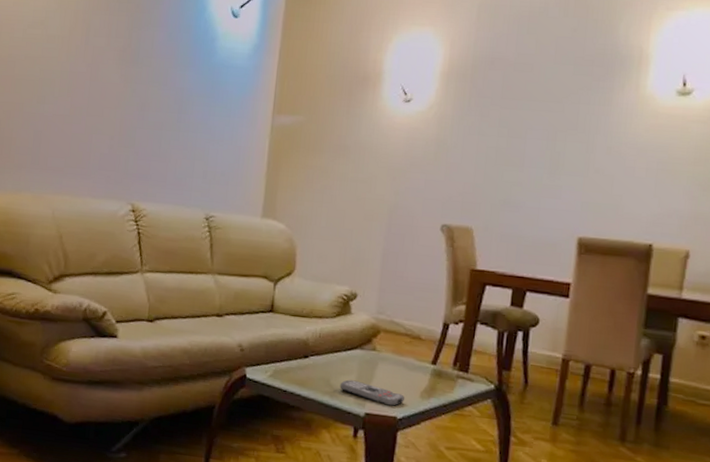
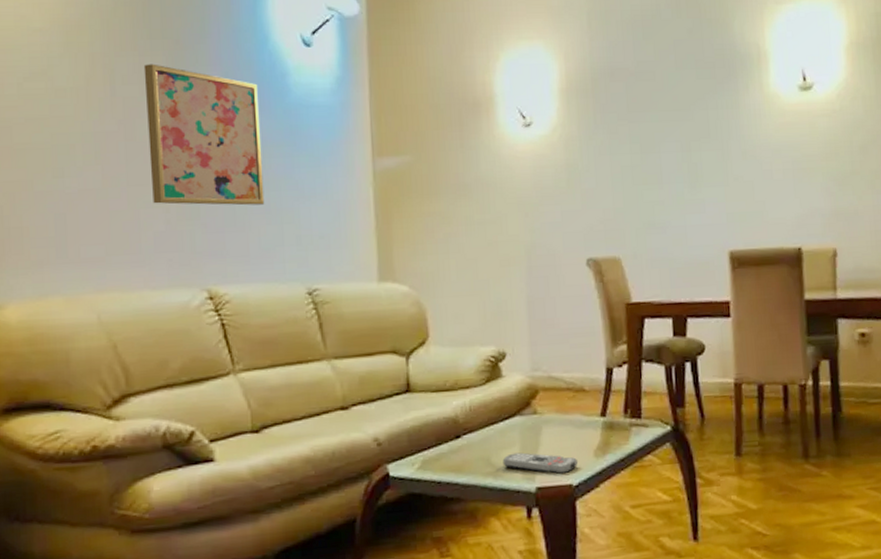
wall art: none [103,22,193,143] -> present [143,63,265,206]

